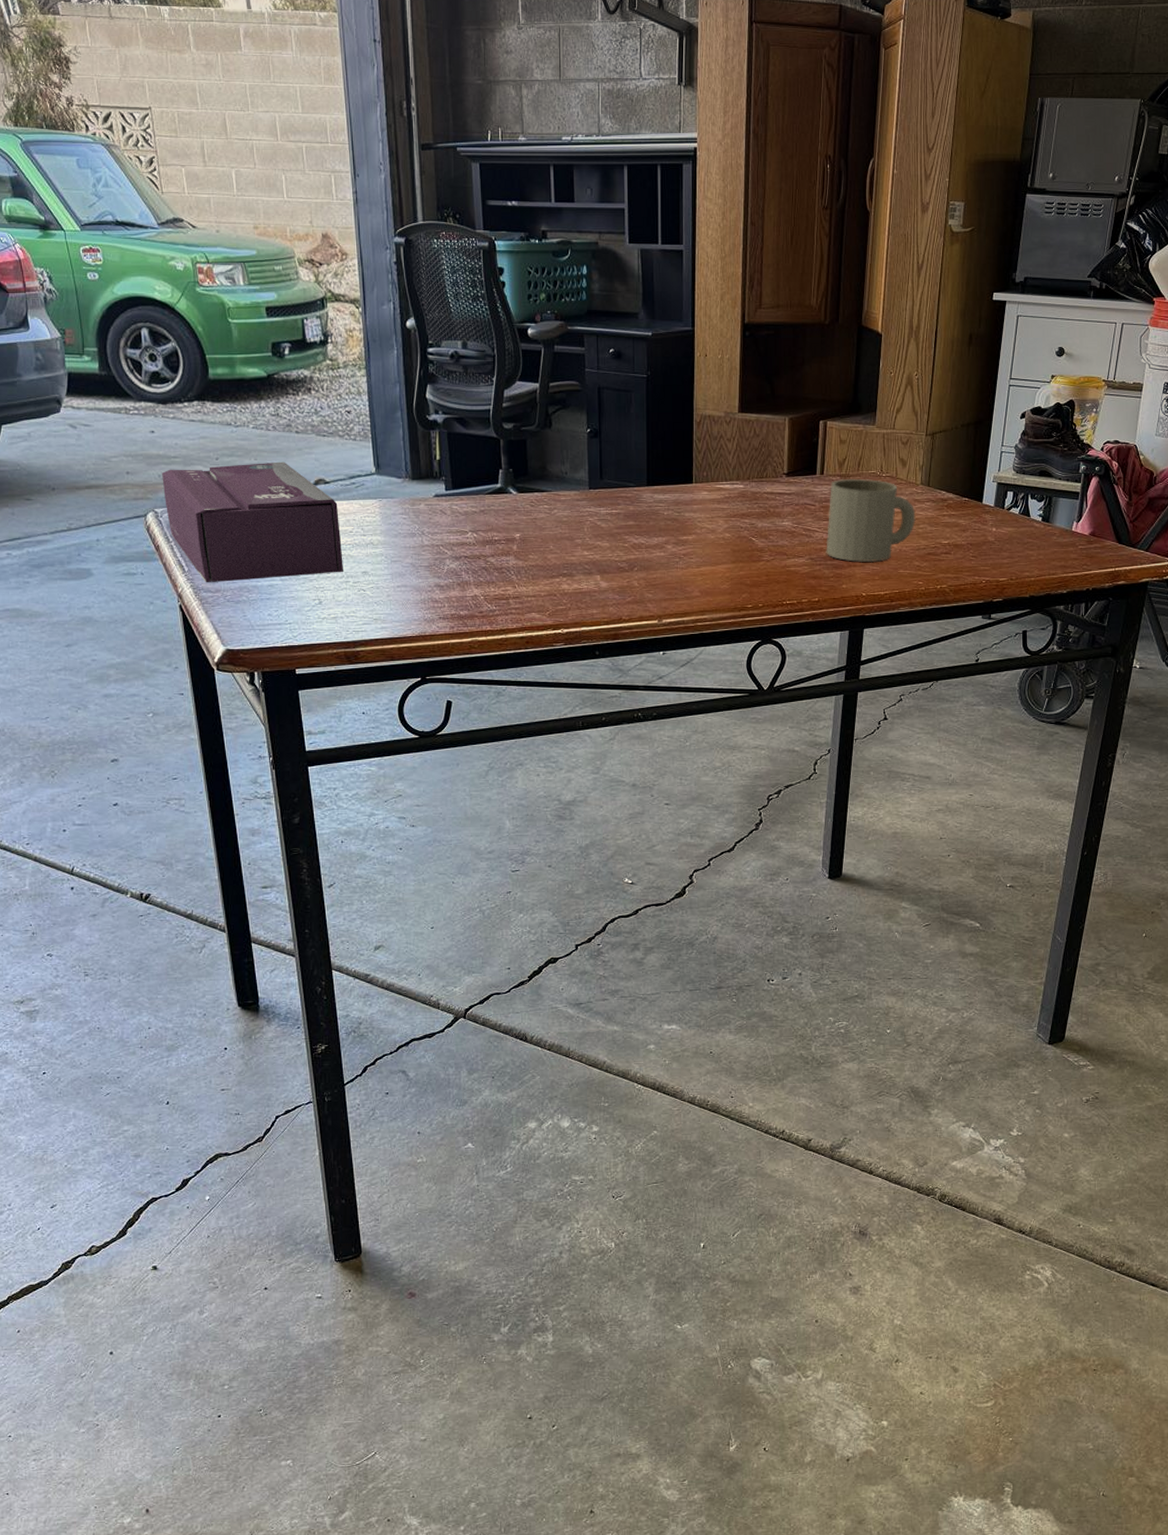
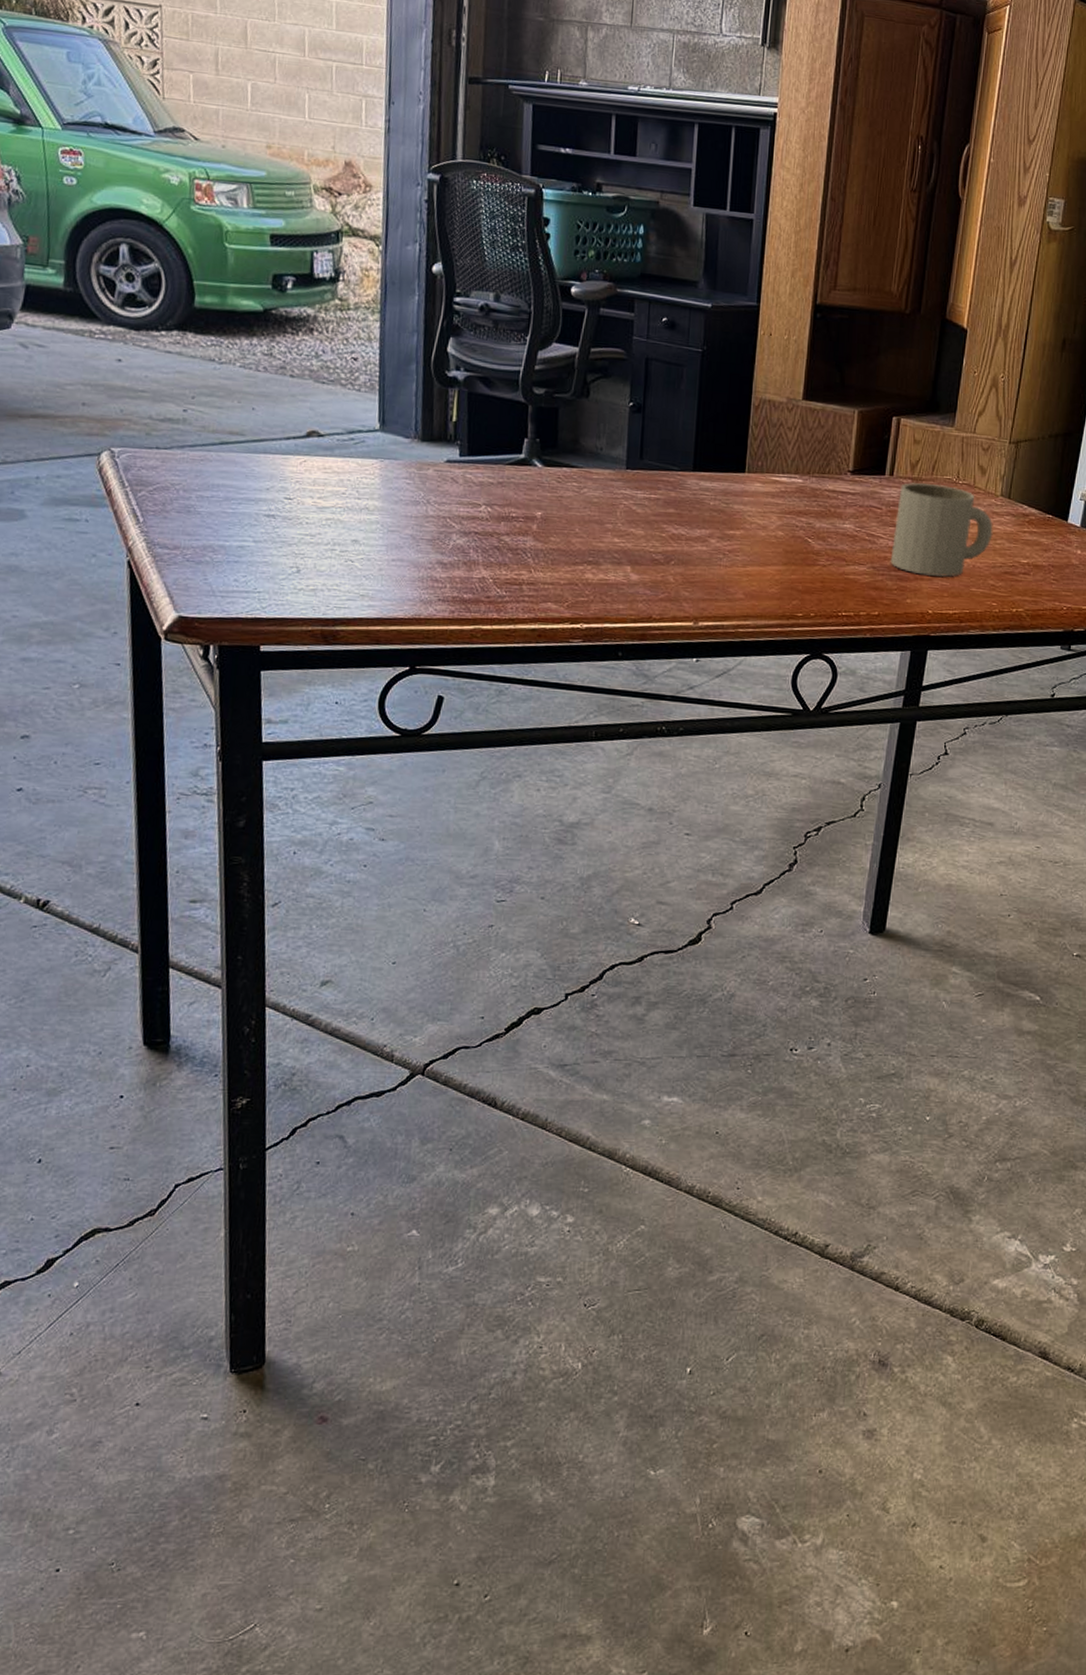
tissue box: present [162,461,343,583] -> none [124,404,332,539]

